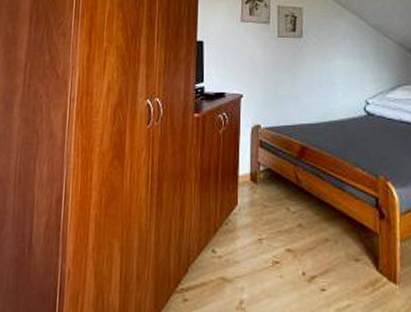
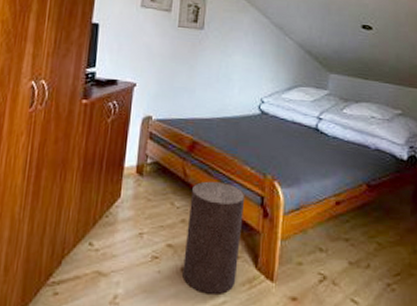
stool: none [304,185,360,298] -> present [182,181,245,294]

